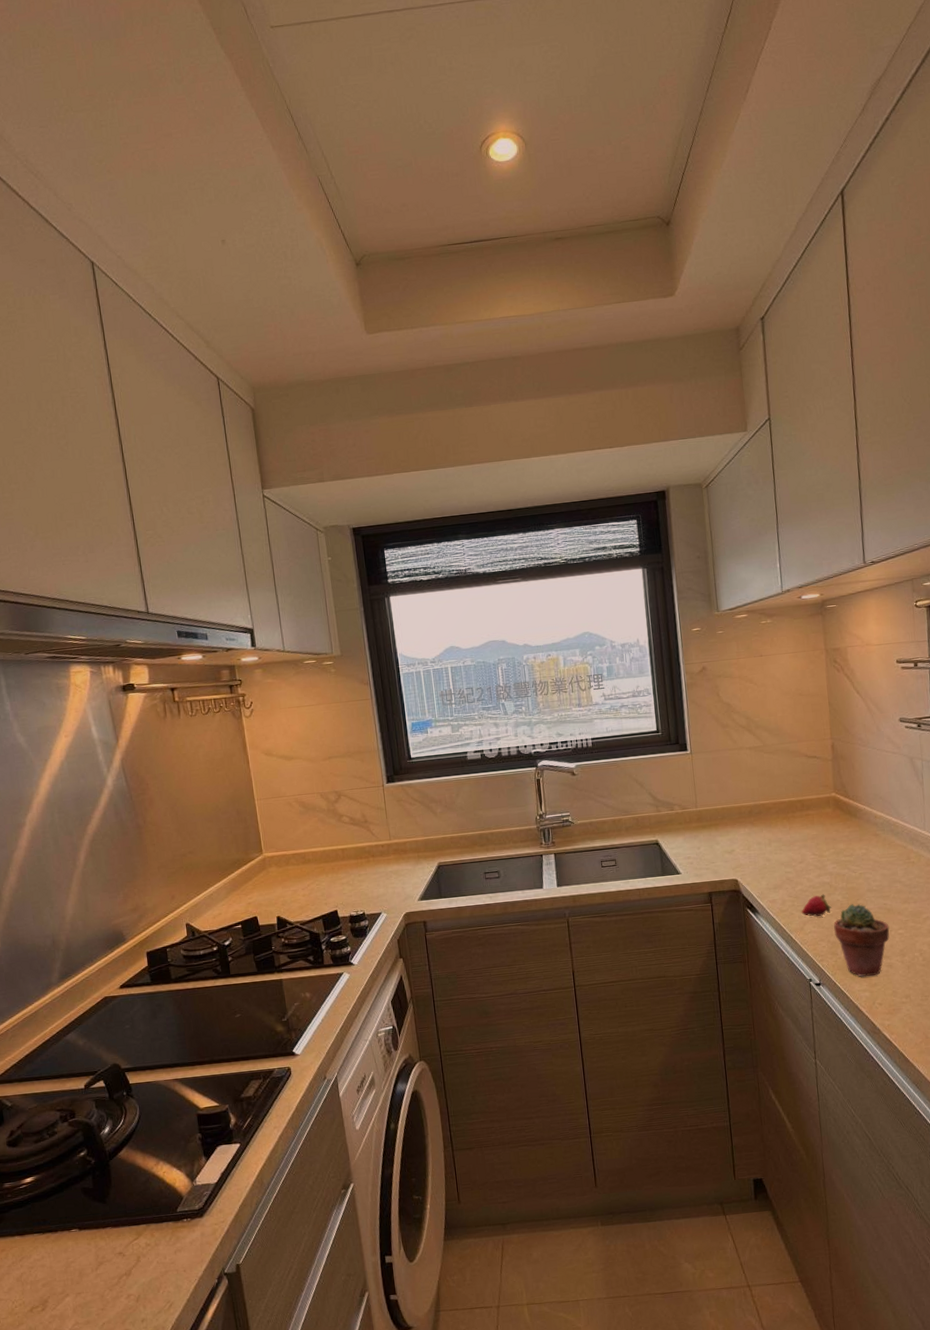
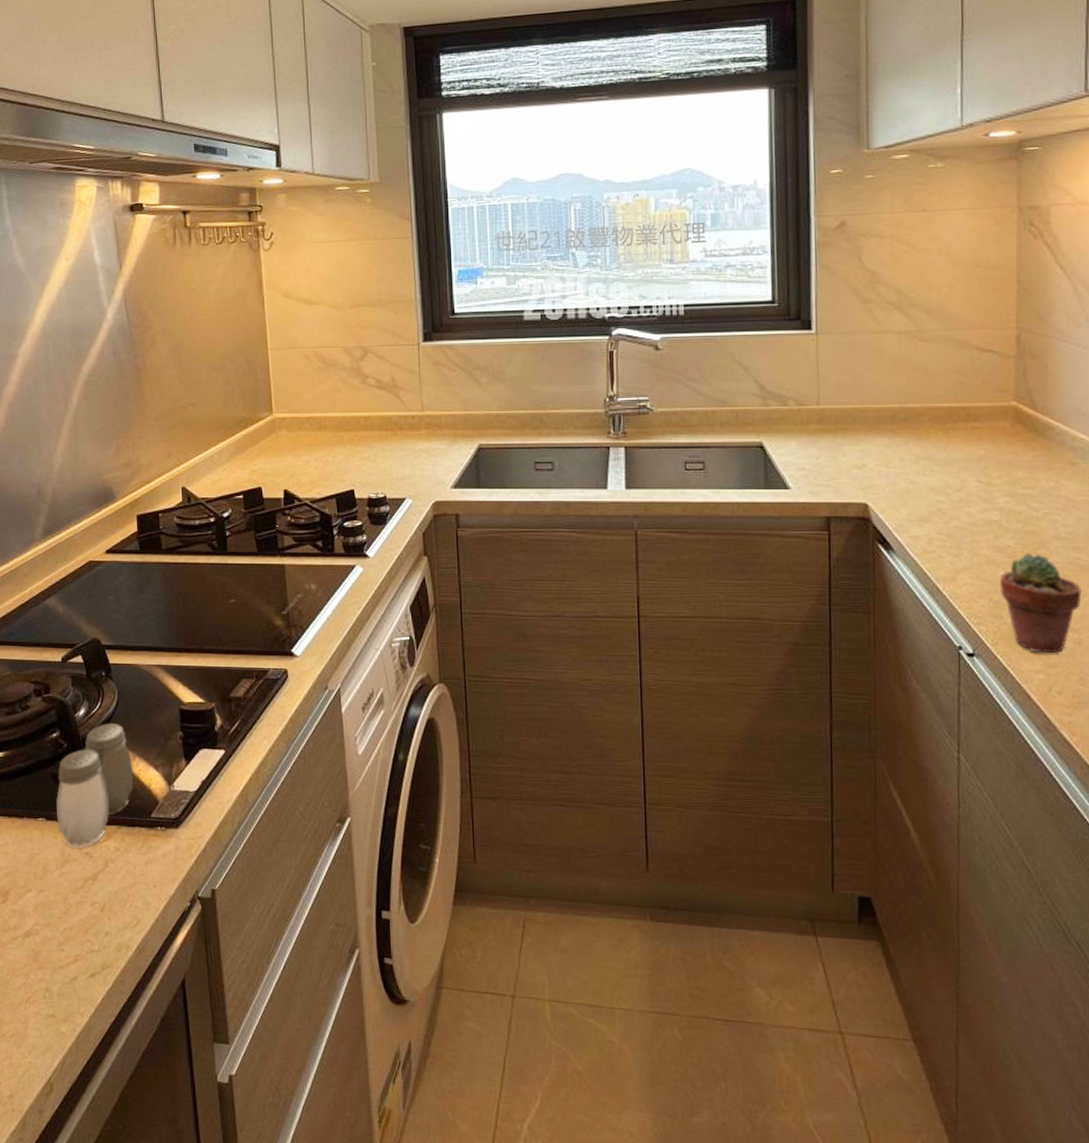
salt and pepper shaker: none [87,1135,159,1251] -> present [56,723,134,849]
fruit: present [801,894,832,917] -> none [954,535,999,564]

